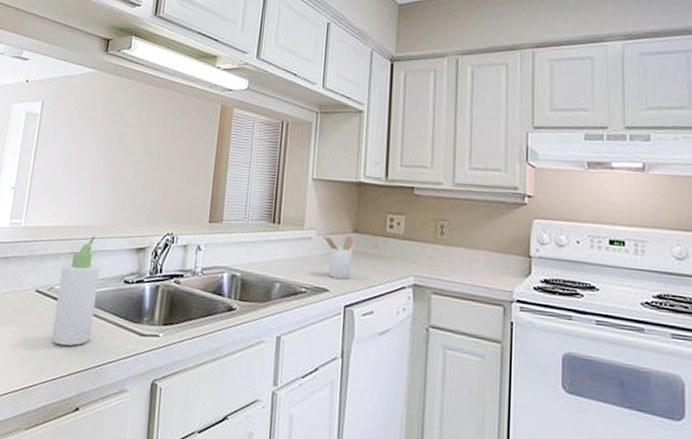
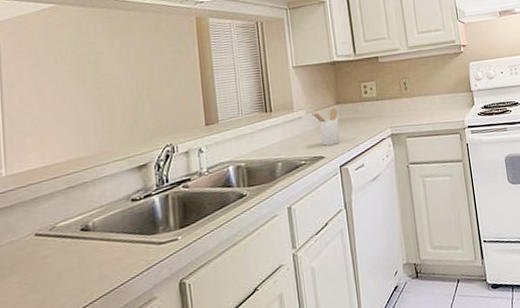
bottle: present [51,235,100,346] -> none [59,165,108,279]

